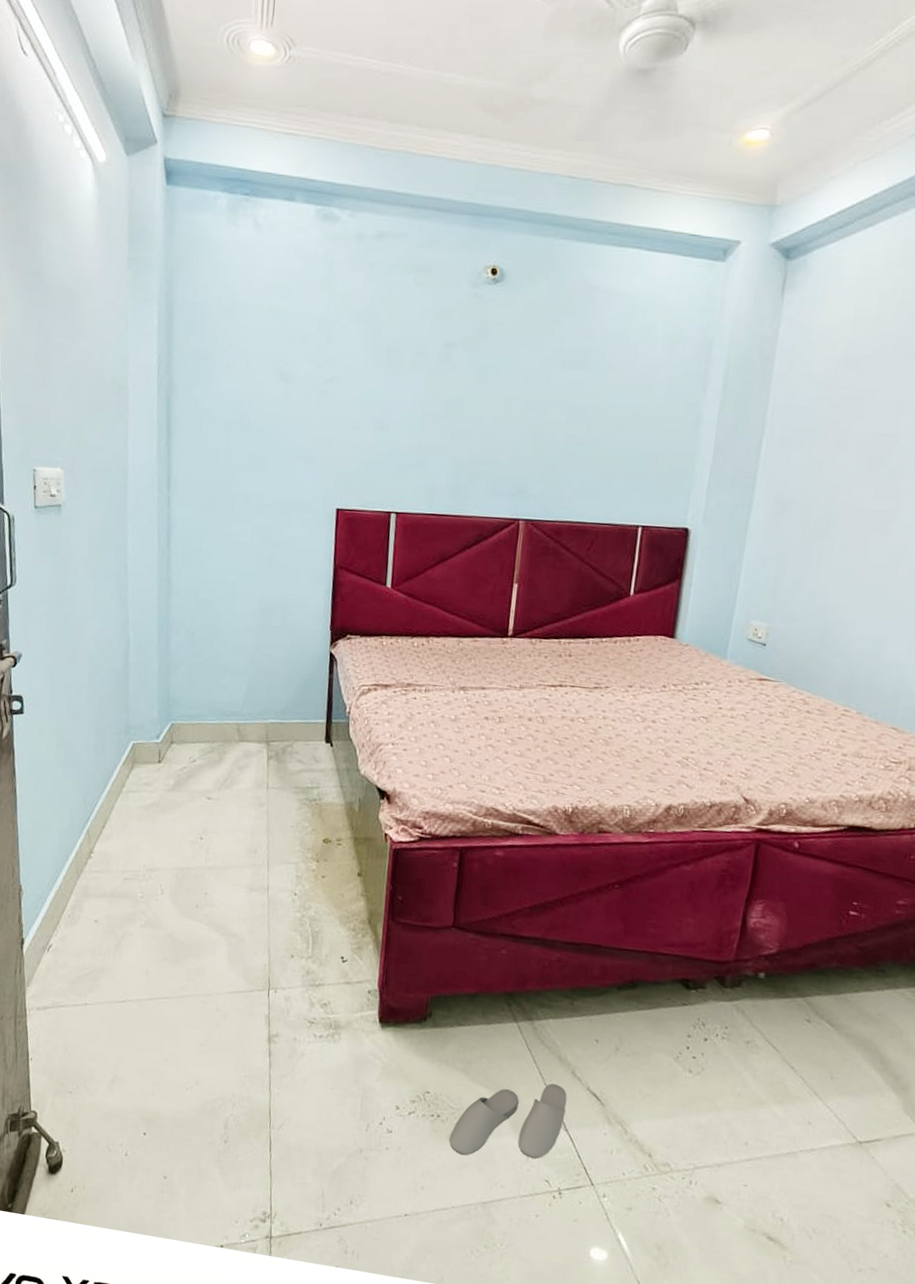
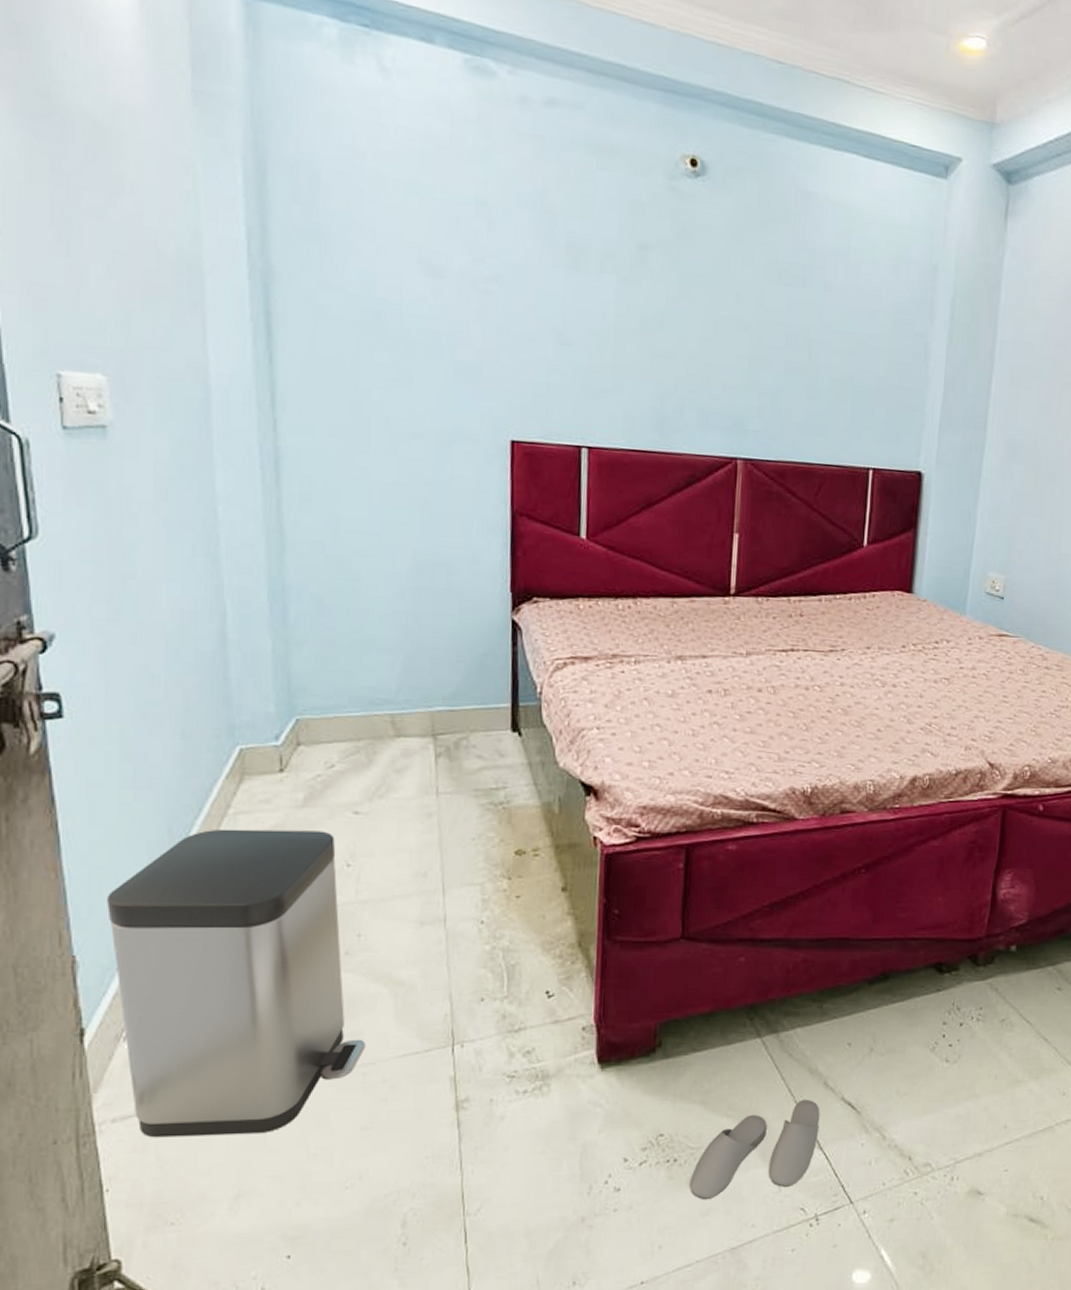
pedal bin: none [43,802,207,1036] -> present [107,828,367,1138]

